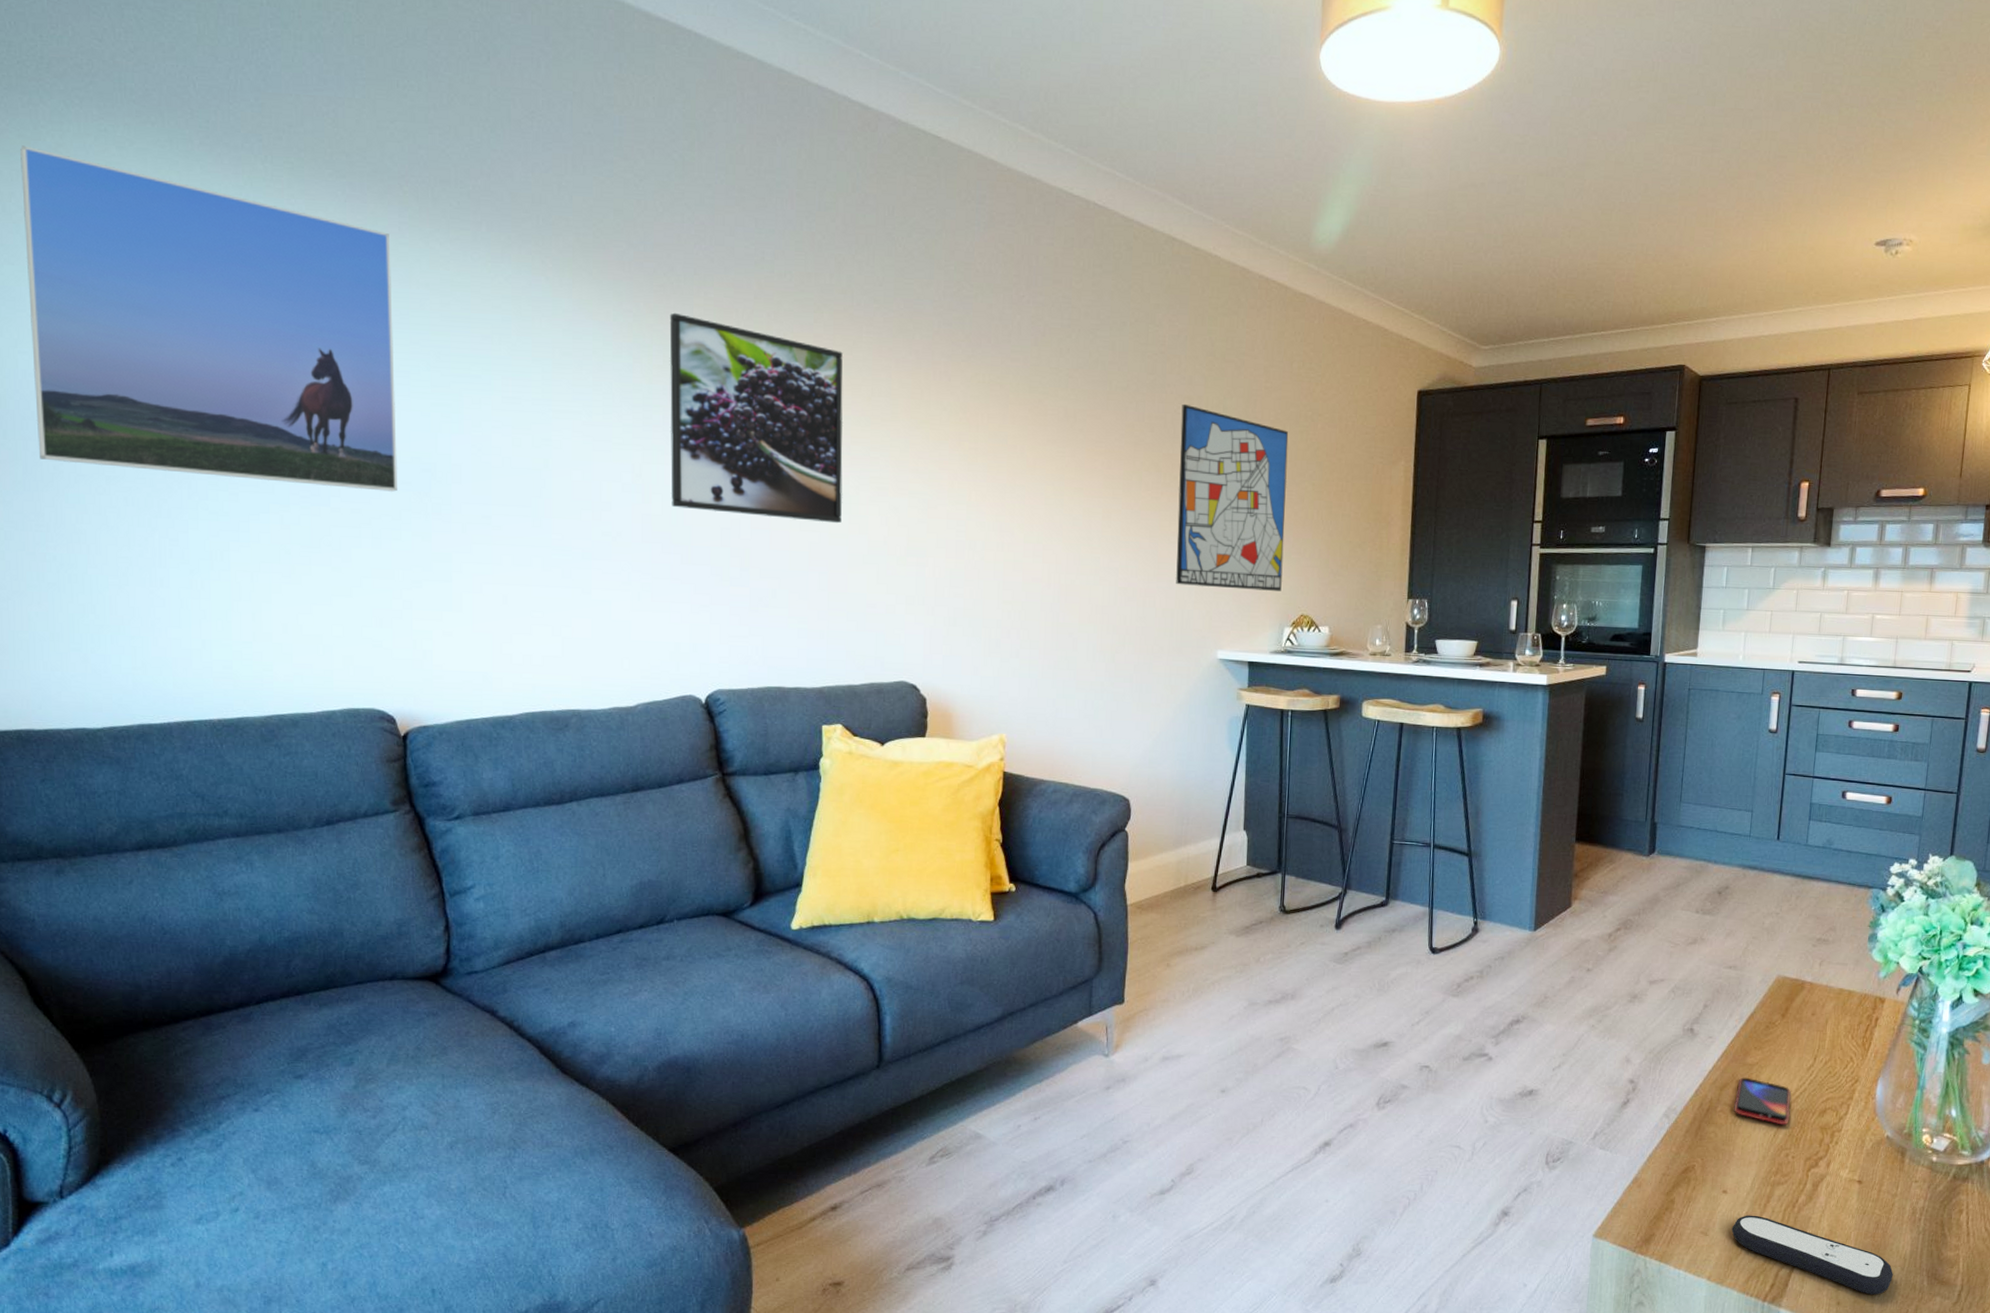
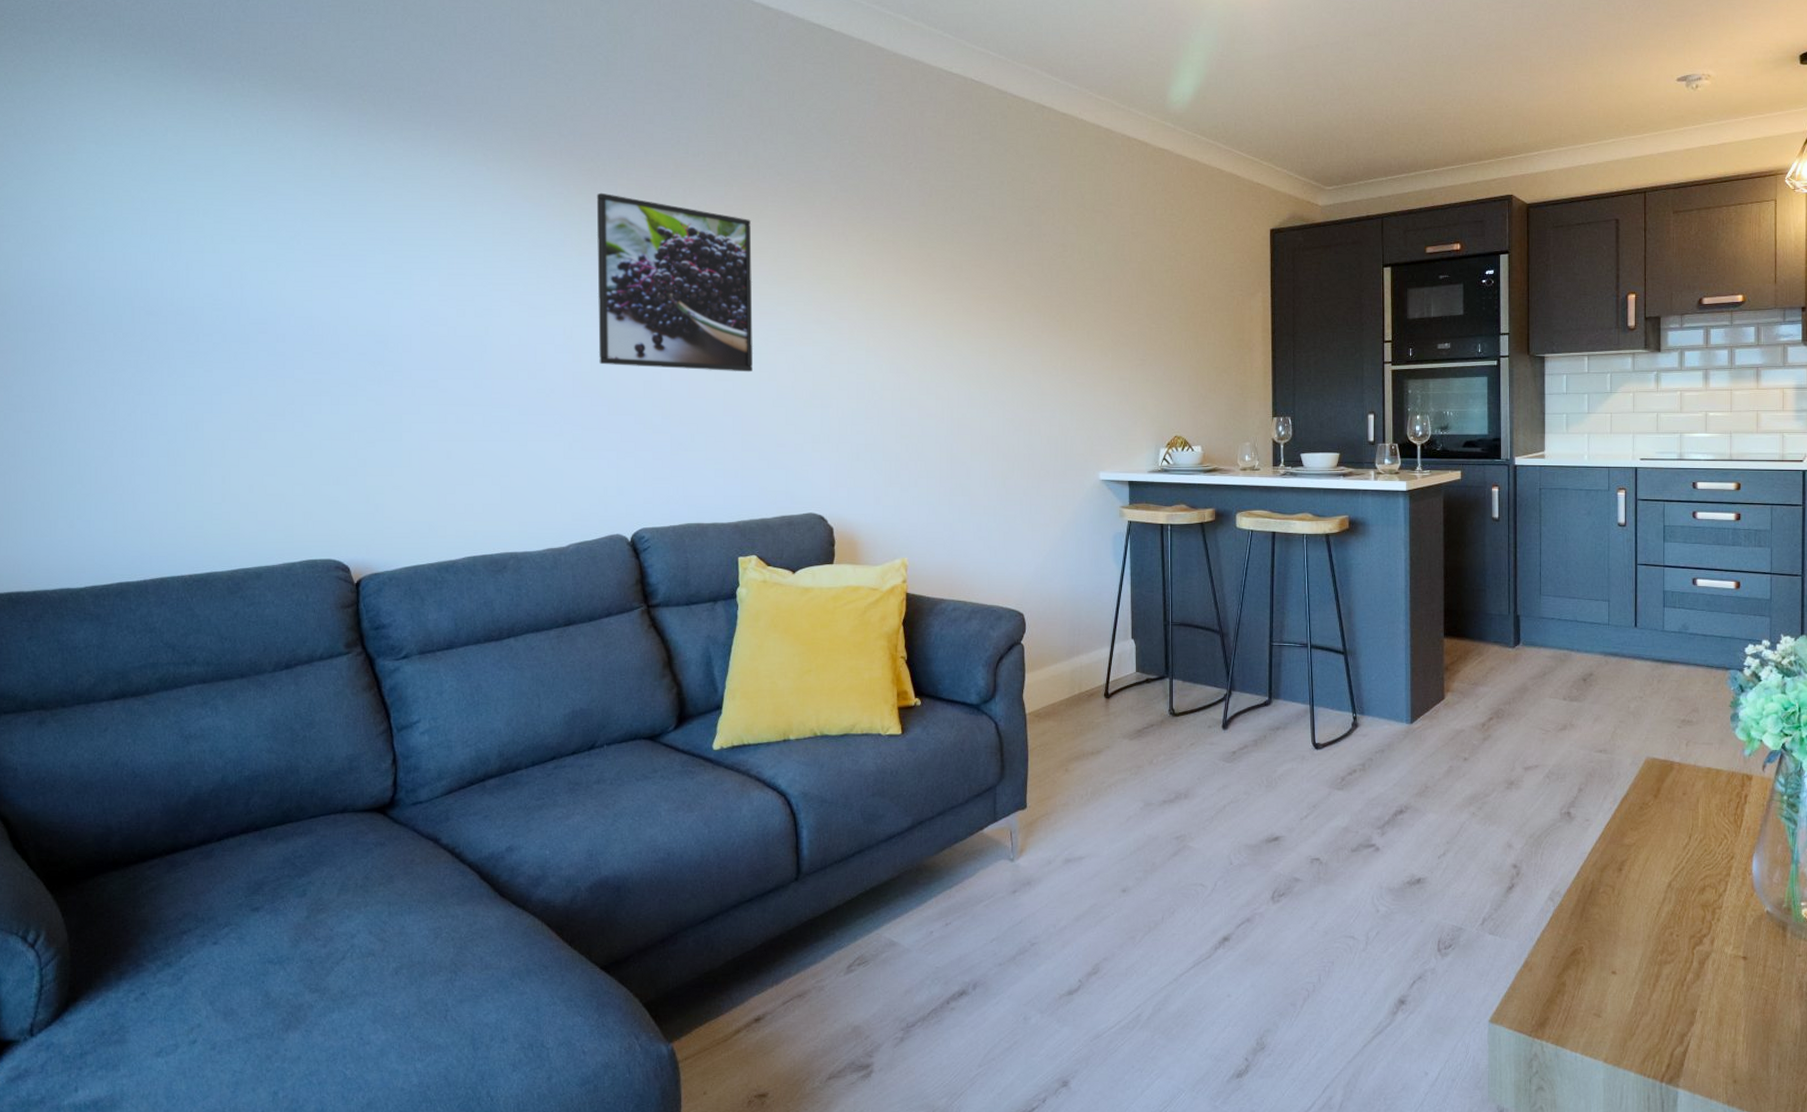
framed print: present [20,145,397,492] -> none [31,77,354,362]
wall art: present [1176,404,1289,591] -> none [1057,251,1156,415]
remote control: present [1731,1215,1893,1295] -> none [1624,995,1786,1072]
smartphone: present [1734,1077,1791,1125] -> none [1616,858,1670,904]

